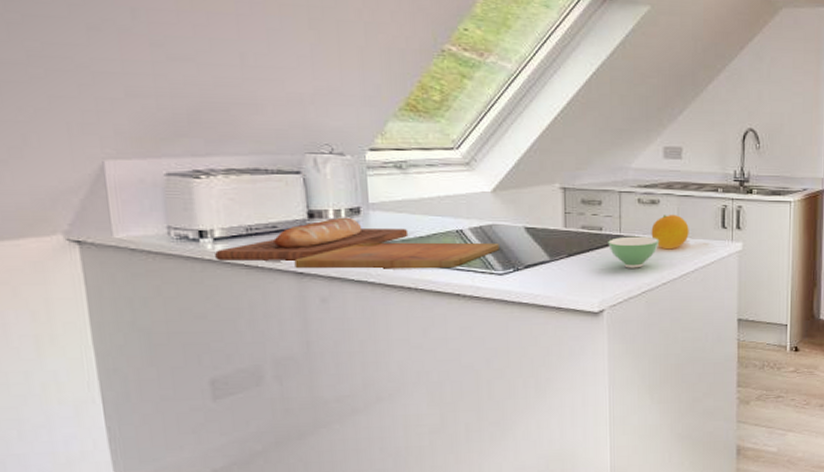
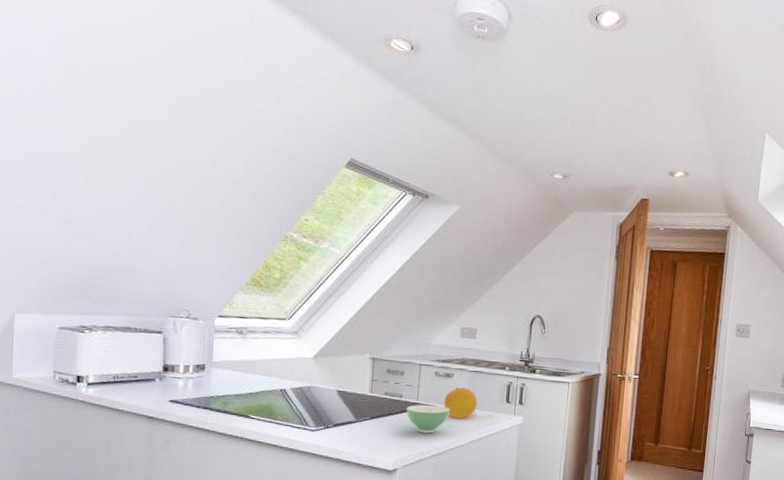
bread loaf: present [215,217,409,261] -> none [87,372,241,407]
cutting board: present [294,242,499,269] -> none [147,394,314,423]

